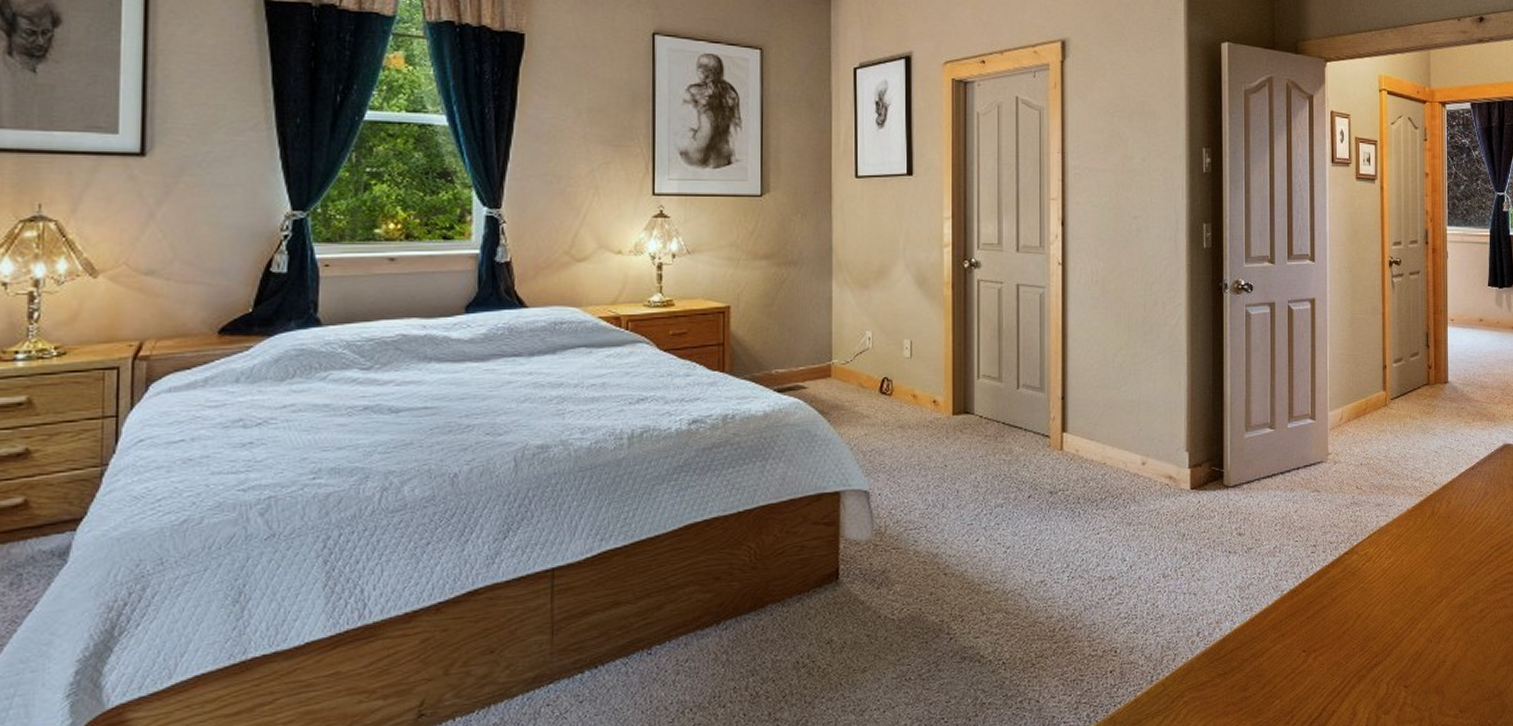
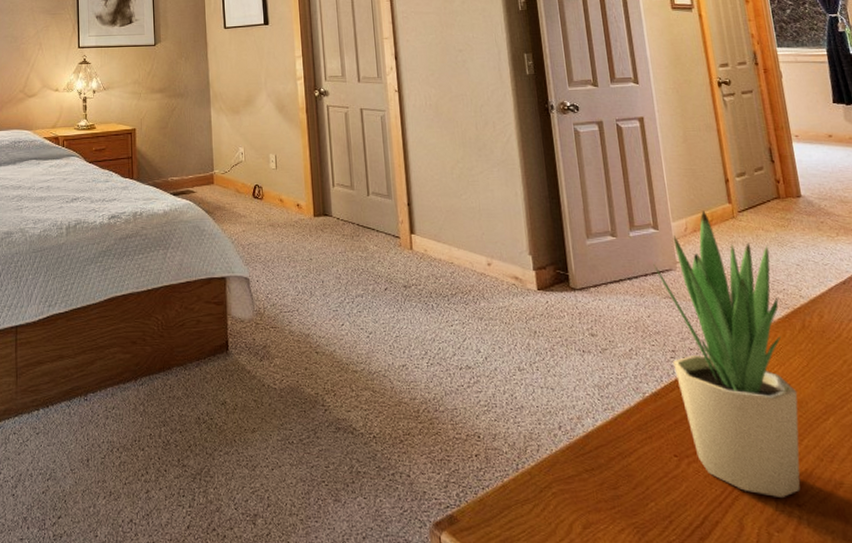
potted plant: none [1306,398,1419,682] -> present [653,210,801,499]

